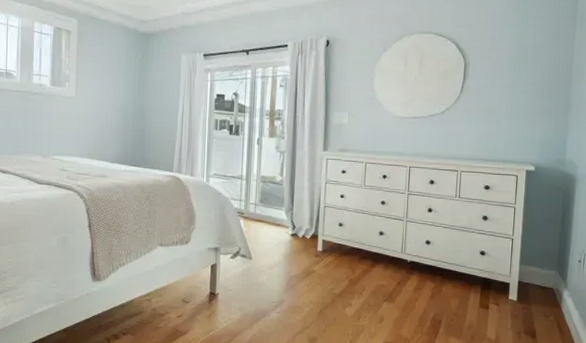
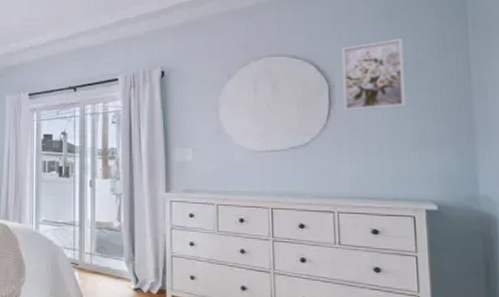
wall art: none [474,25,527,86] -> present [341,38,406,111]

